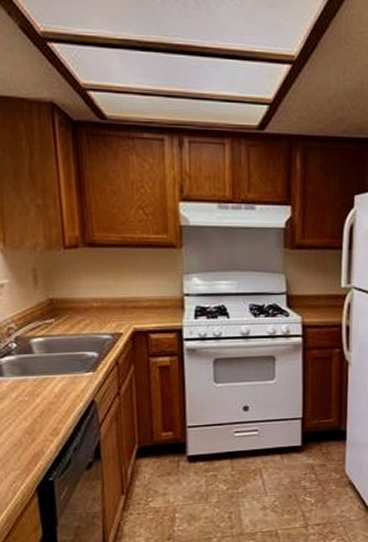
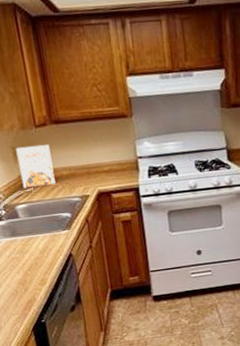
cereal box: none [37,269,83,319] -> present [16,145,56,189]

